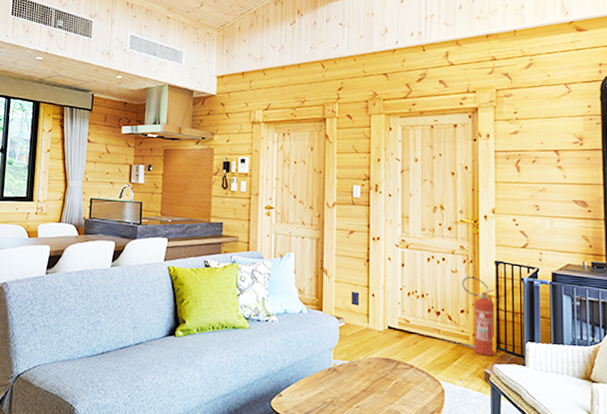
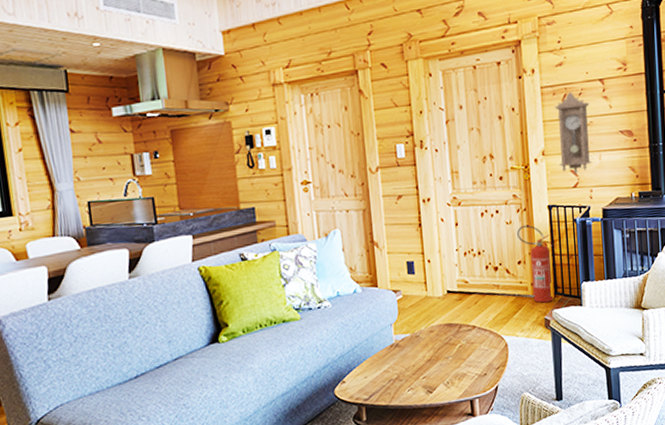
pendulum clock: none [507,158,543,236] -> present [554,91,592,174]

